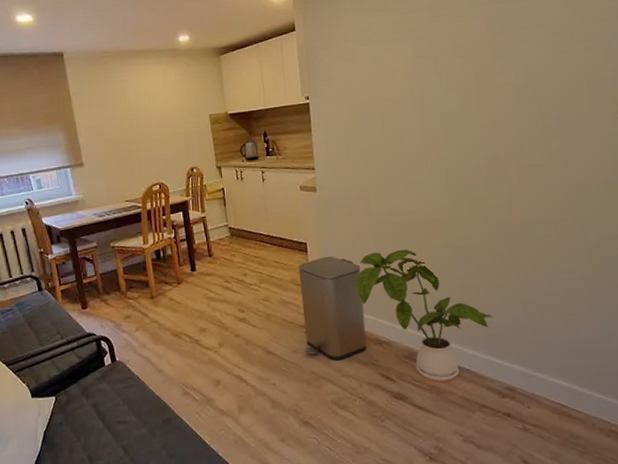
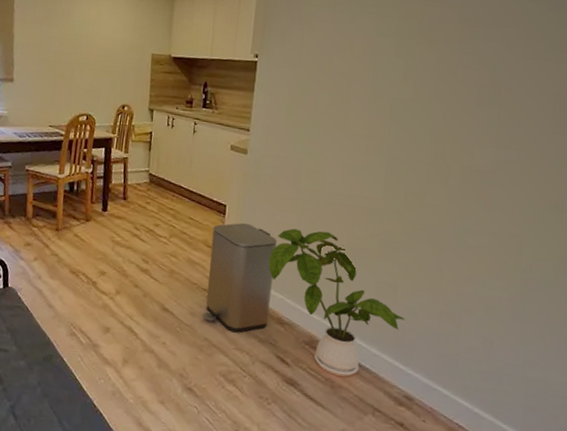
kettle: present [240,140,259,162] -> none [176,88,197,111]

